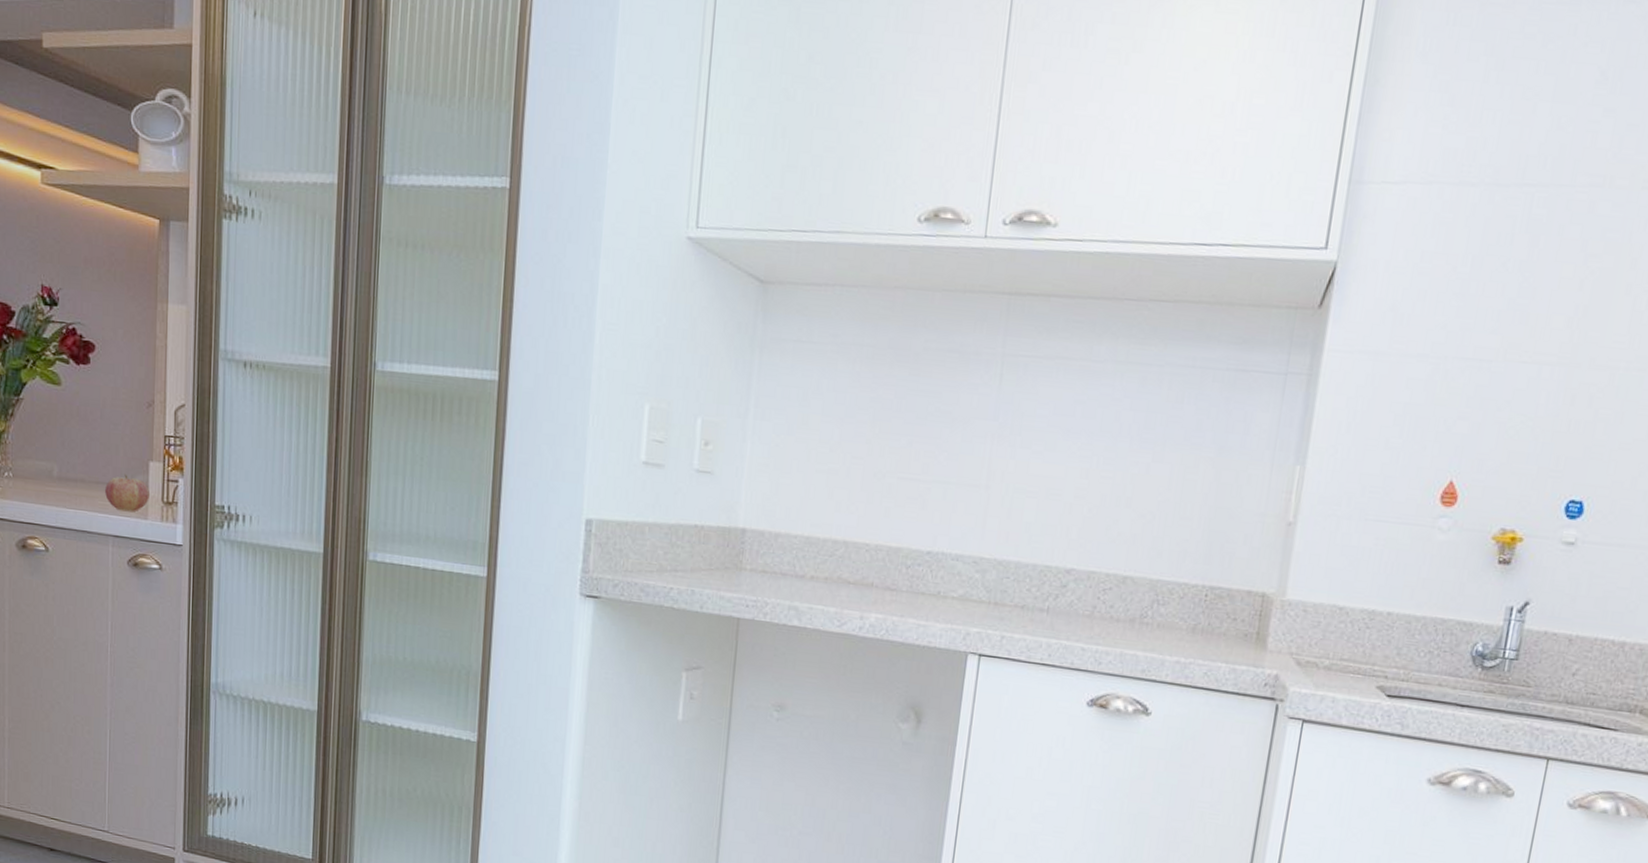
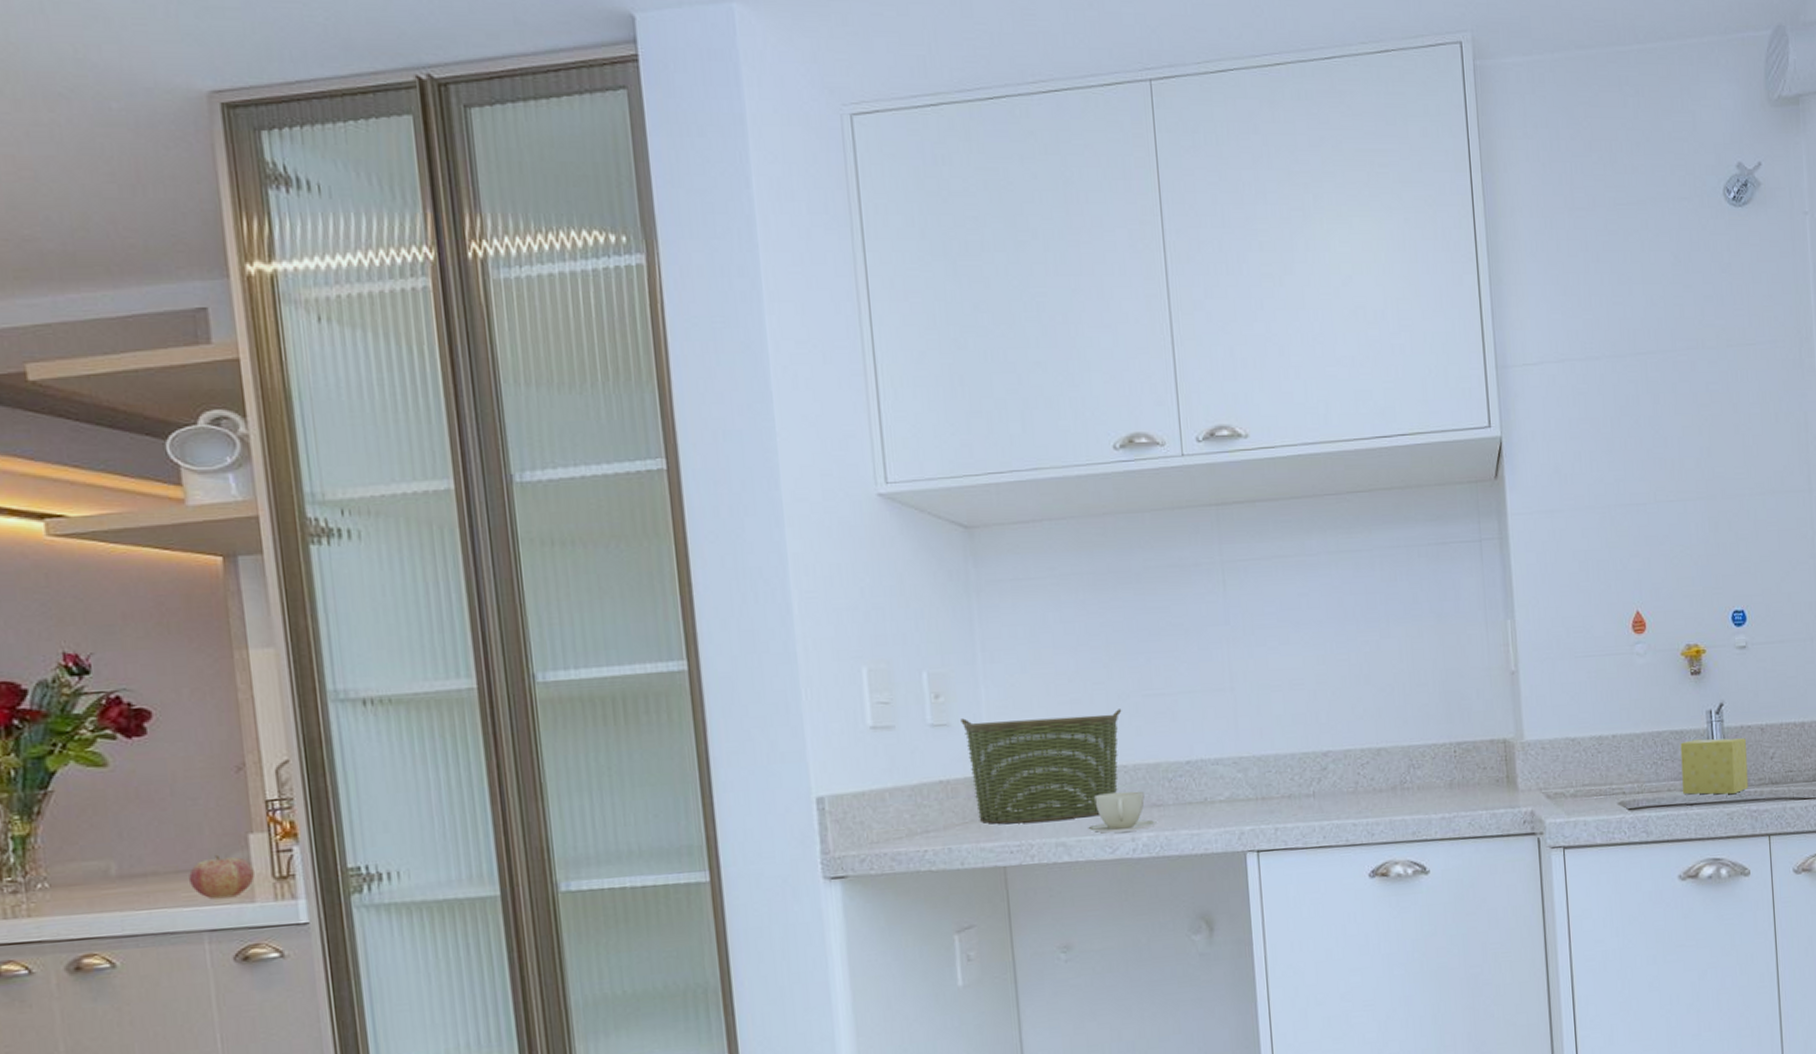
basket: none [723,469,875,587] -> present [960,709,1122,824]
teacup: none [821,567,887,611] -> present [1088,791,1157,833]
sponge: none [1456,635,1548,705] -> present [1680,738,1749,795]

